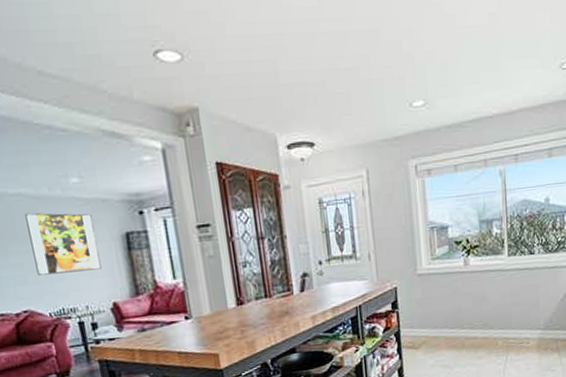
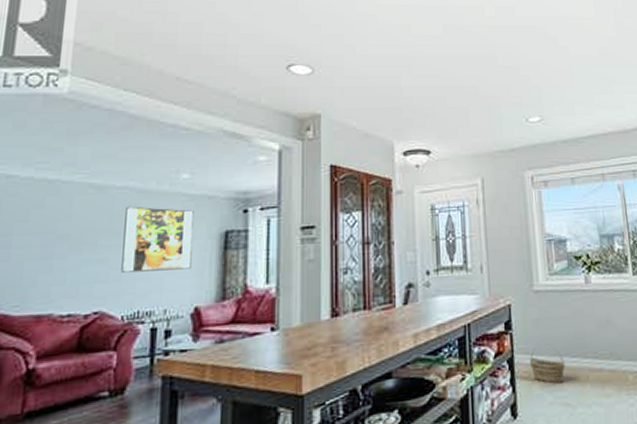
basket: none [414,318,445,351] -> present [530,343,566,384]

